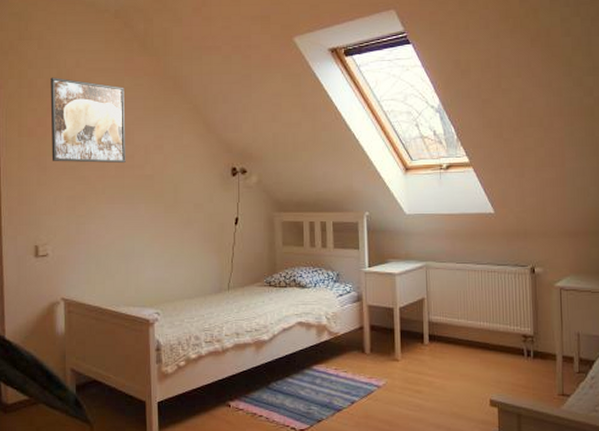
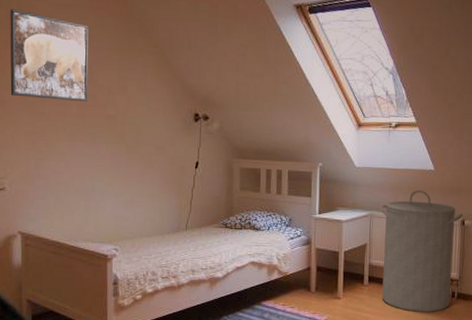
laundry hamper: none [437,235,532,374] -> present [381,189,463,312]

